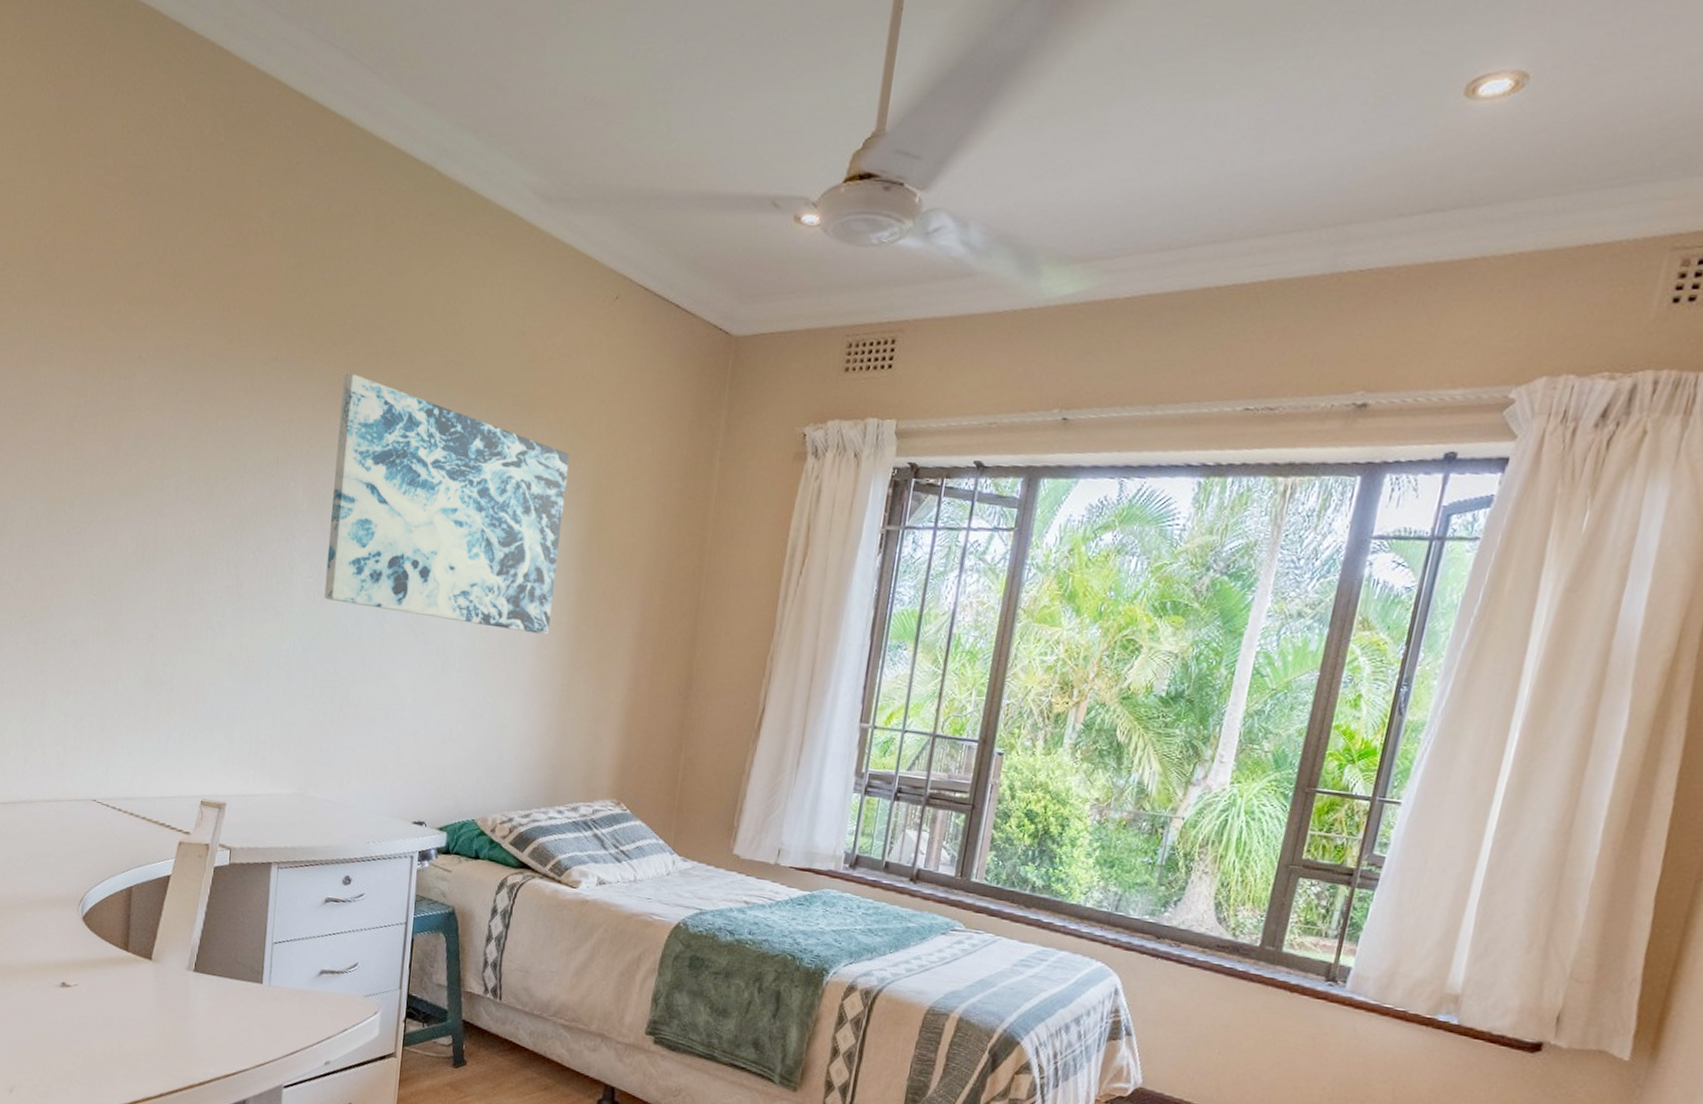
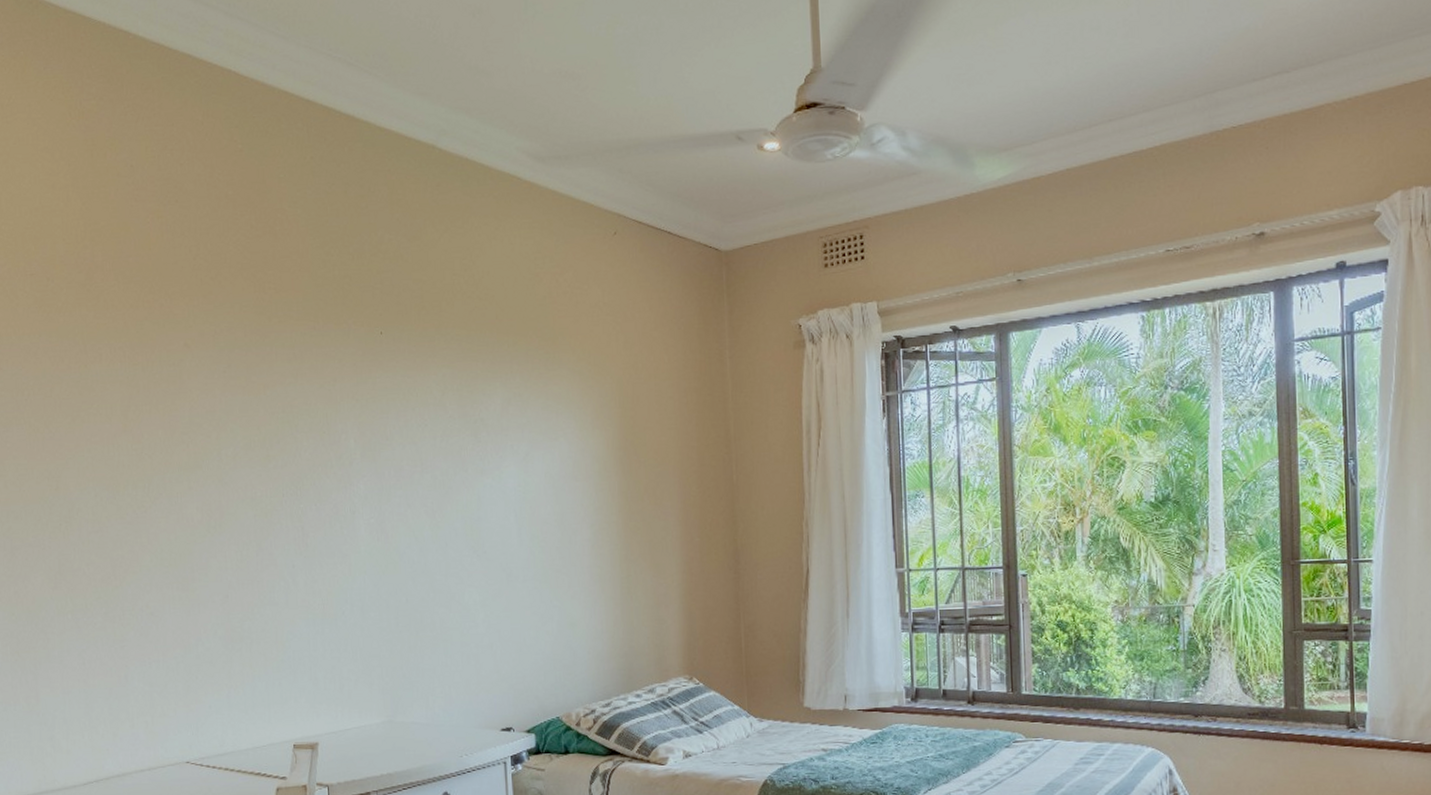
wall art: present [324,374,570,635] -> none [378,331,601,537]

